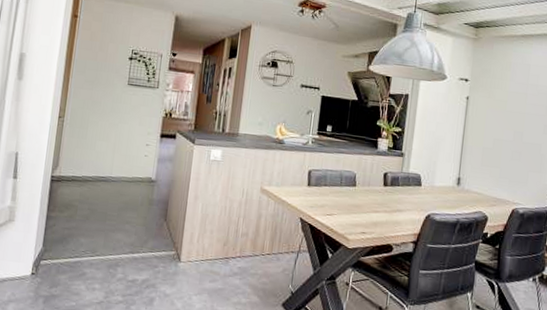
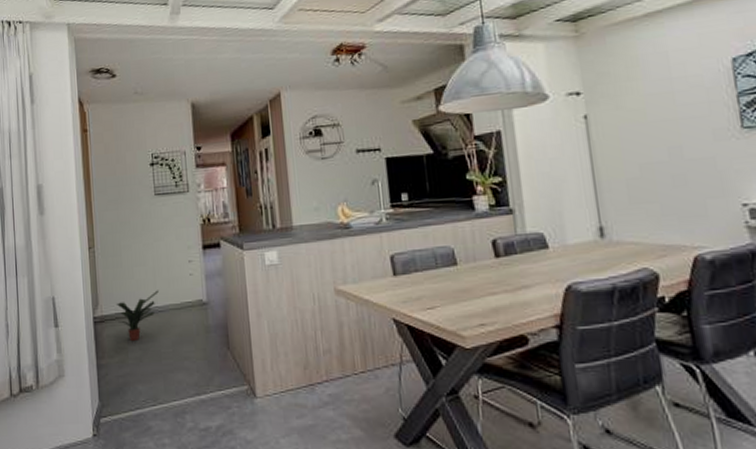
potted plant: none [73,163,115,202] -> present [116,290,158,342]

